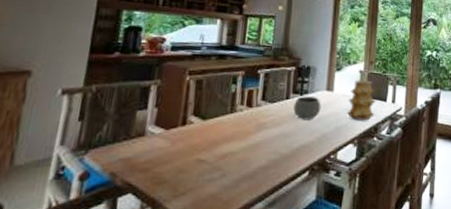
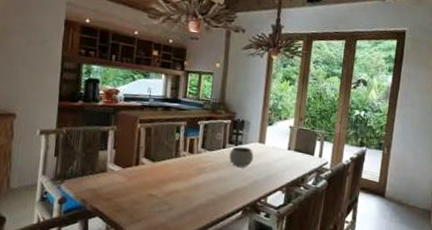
vase: present [346,79,376,121] -> none [276,134,304,172]

